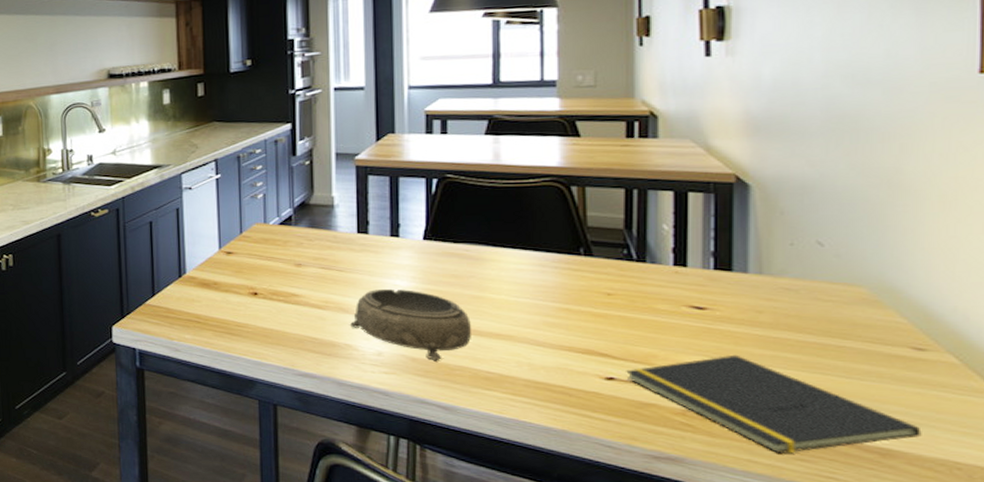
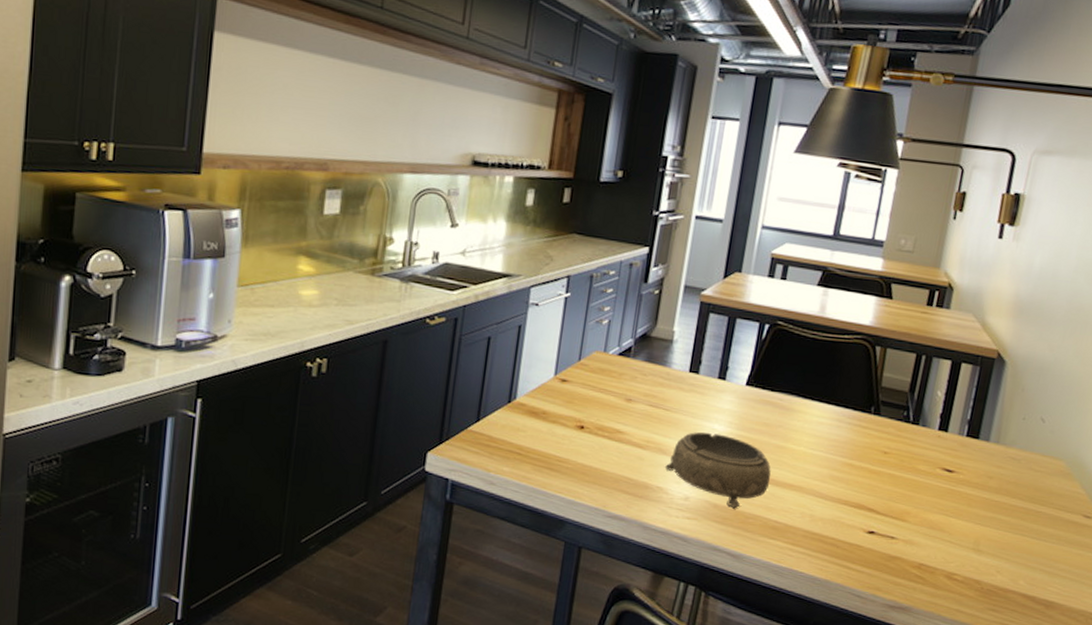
notepad: present [626,354,922,454] -> none [884,515,1076,604]

